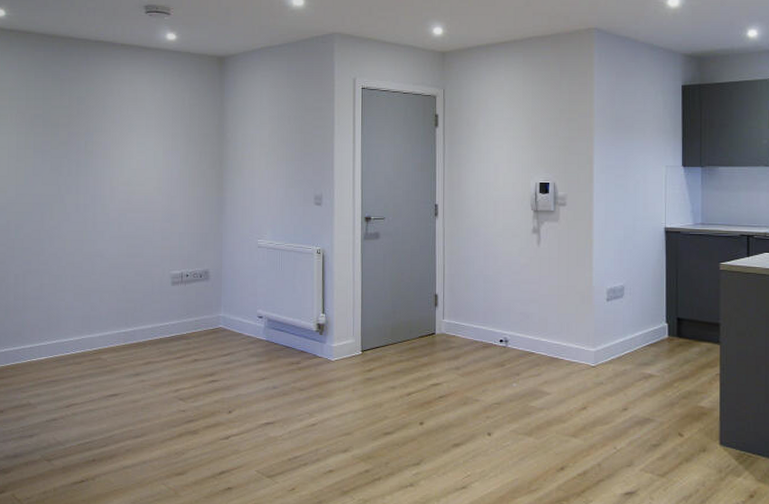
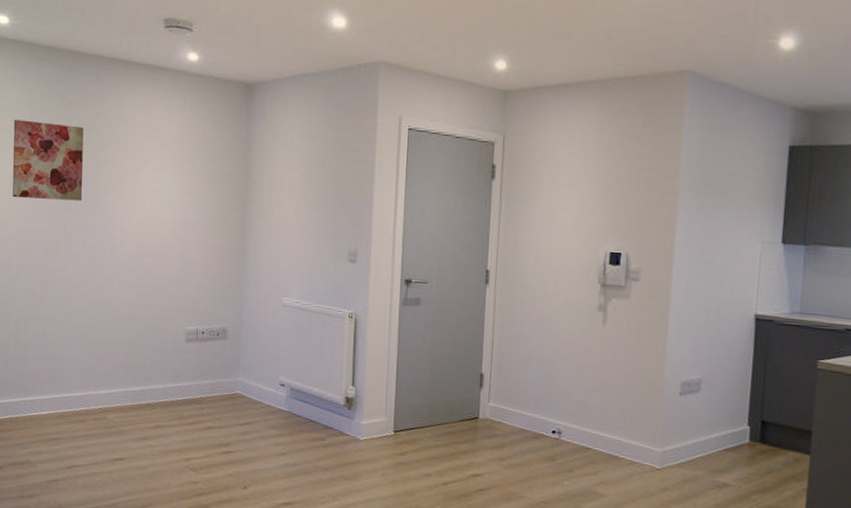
wall art: none [10,98,75,167] -> present [12,119,84,201]

